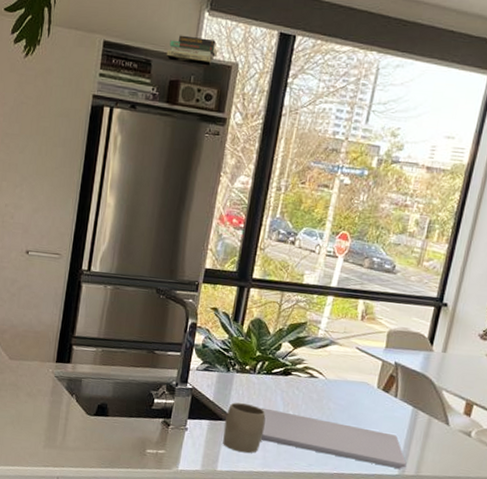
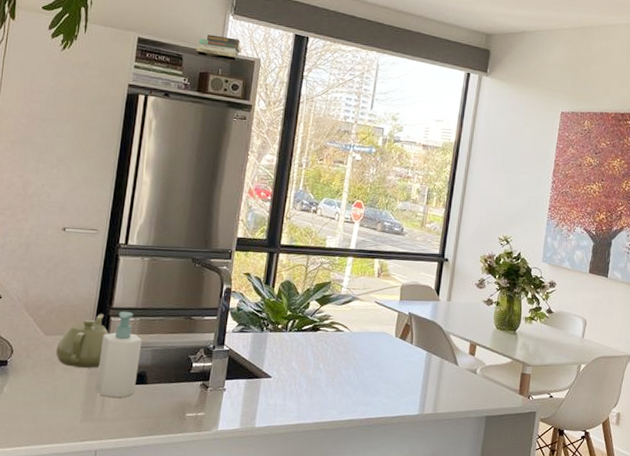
teapot: none [20,342,71,396] -> present [56,314,109,368]
soap bottle: none [57,340,104,429] -> present [95,311,142,399]
mug: present [222,402,266,454] -> none [259,360,299,408]
cutting board: present [259,407,407,469] -> none [292,363,425,409]

